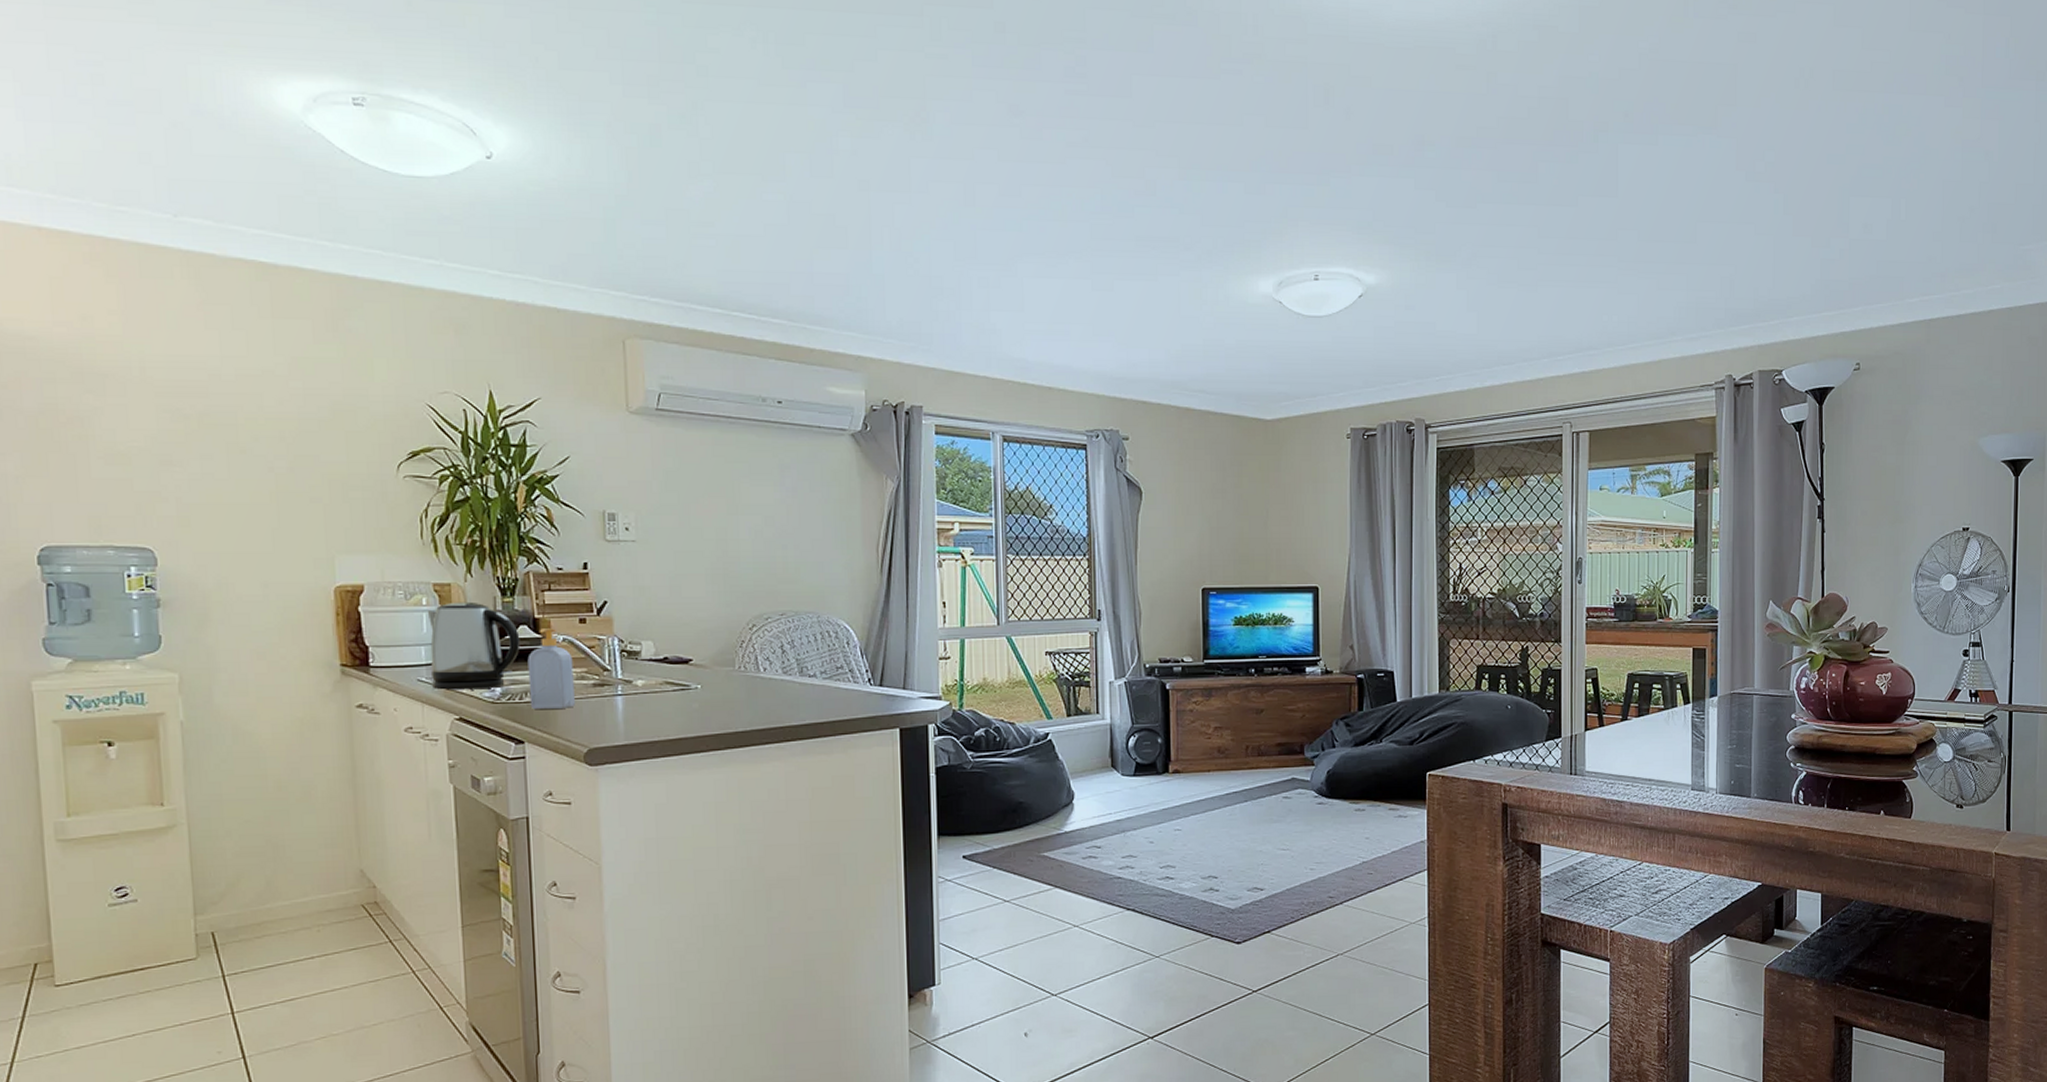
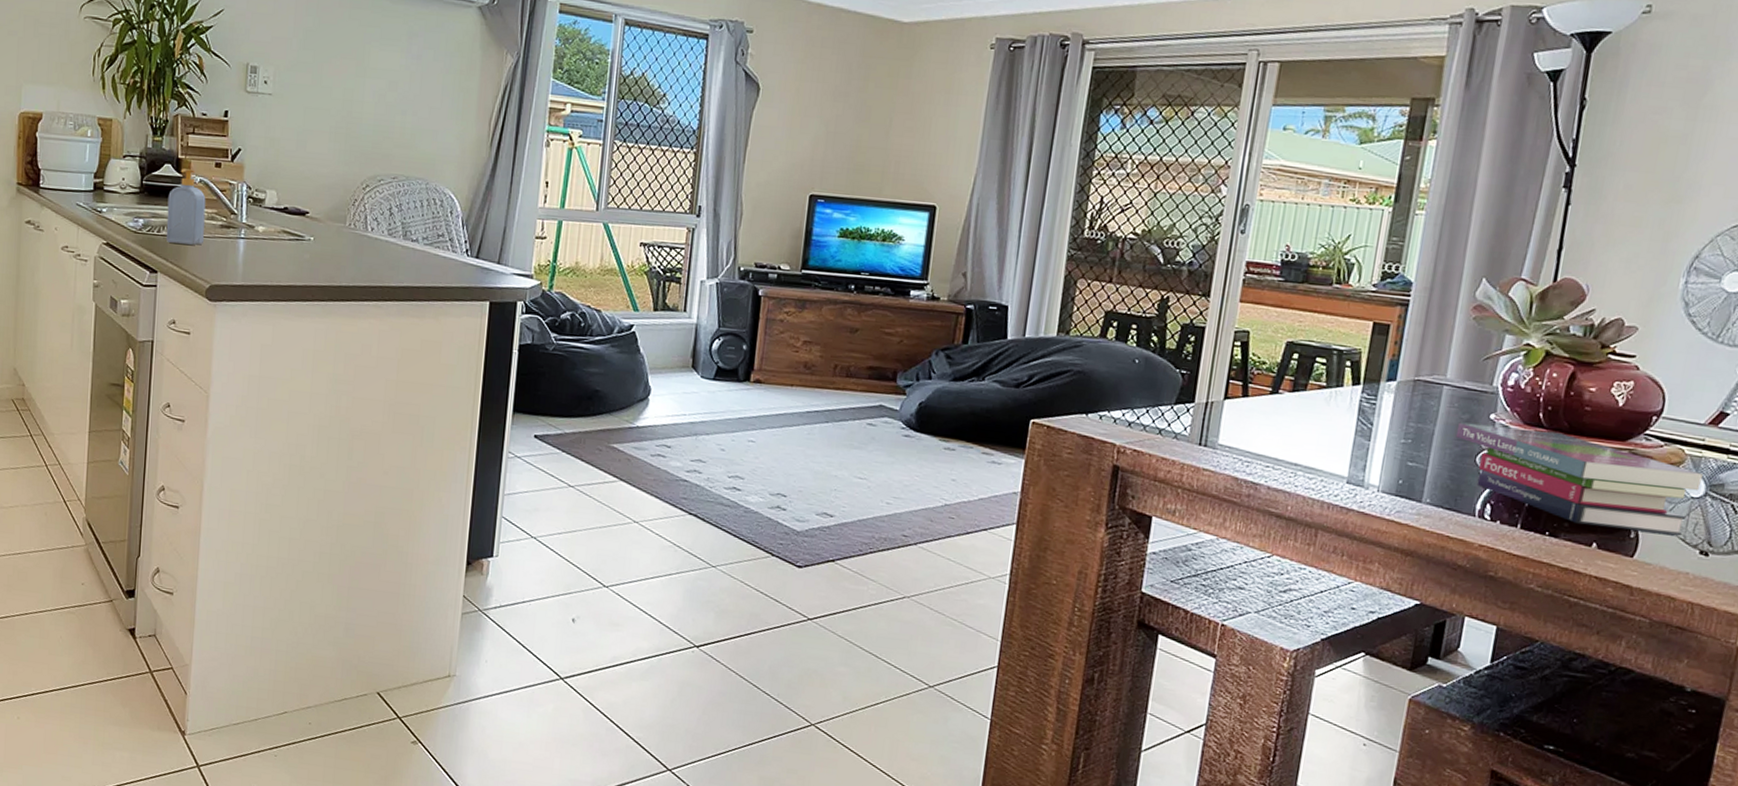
kettle: present [427,601,521,690] -> none [88,136,164,219]
books: none [1768,722,1949,797] -> present [1455,422,1703,535]

